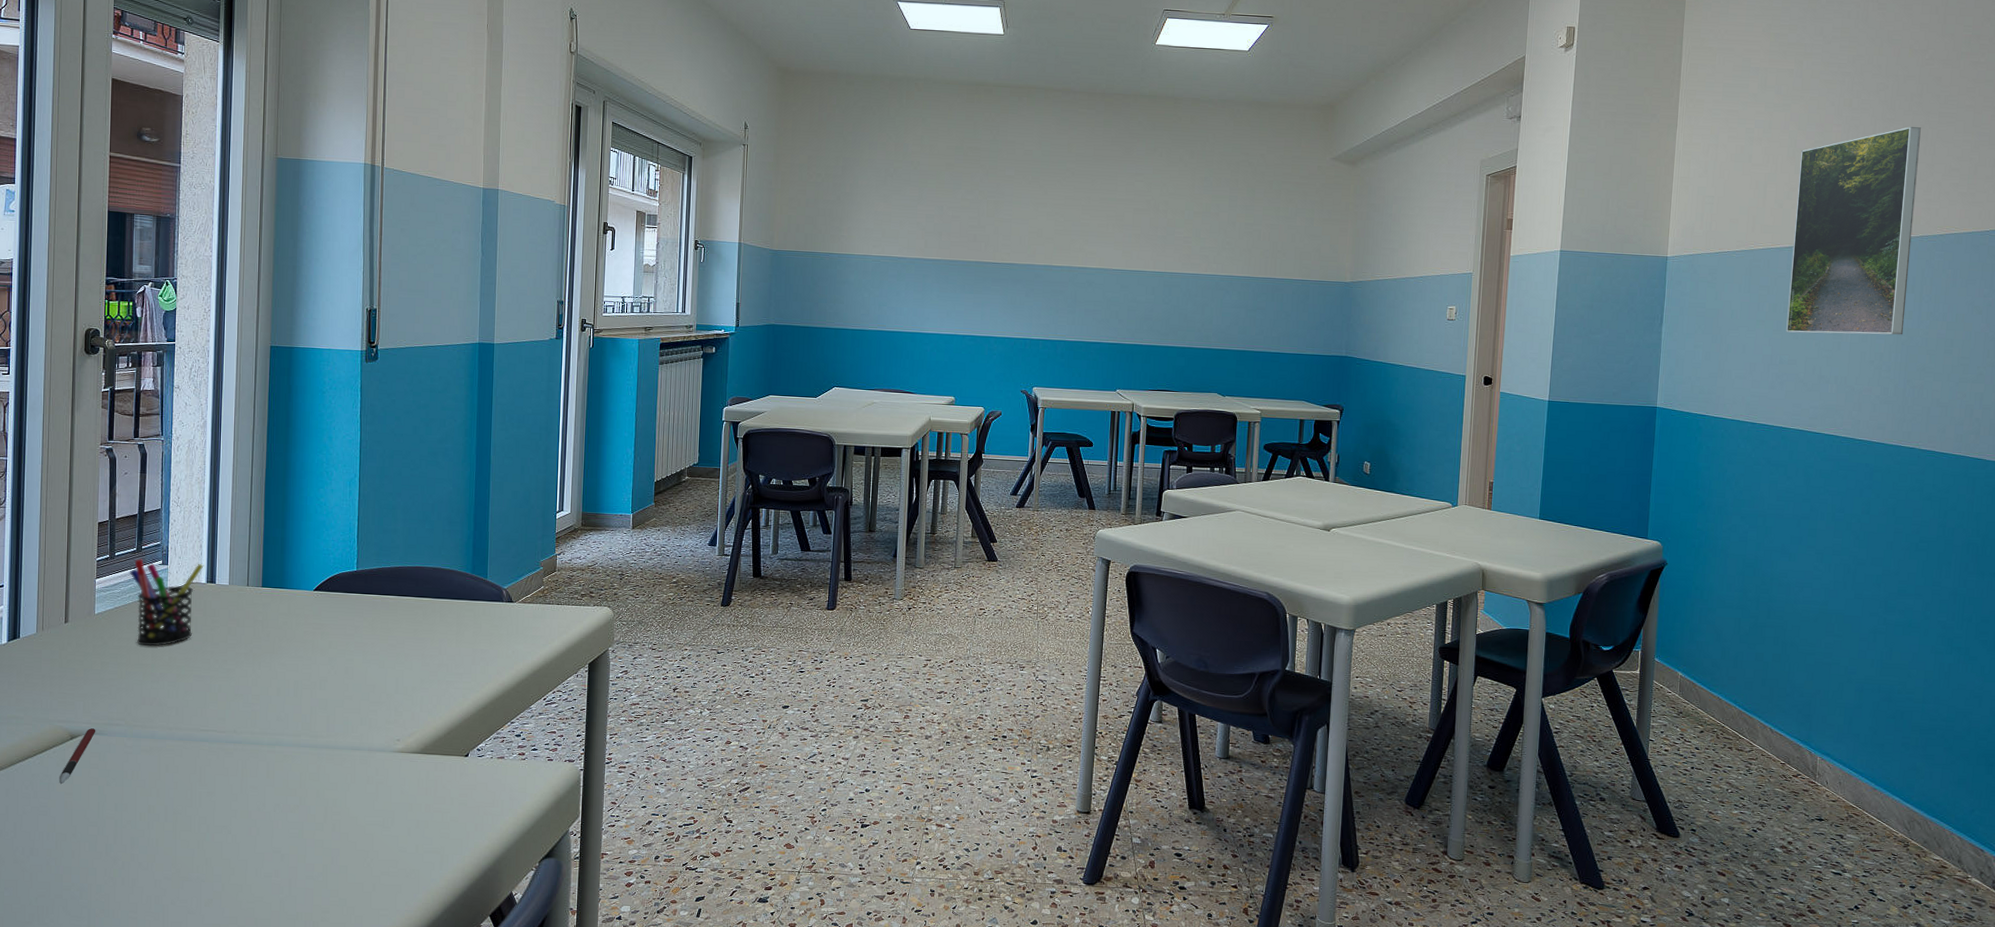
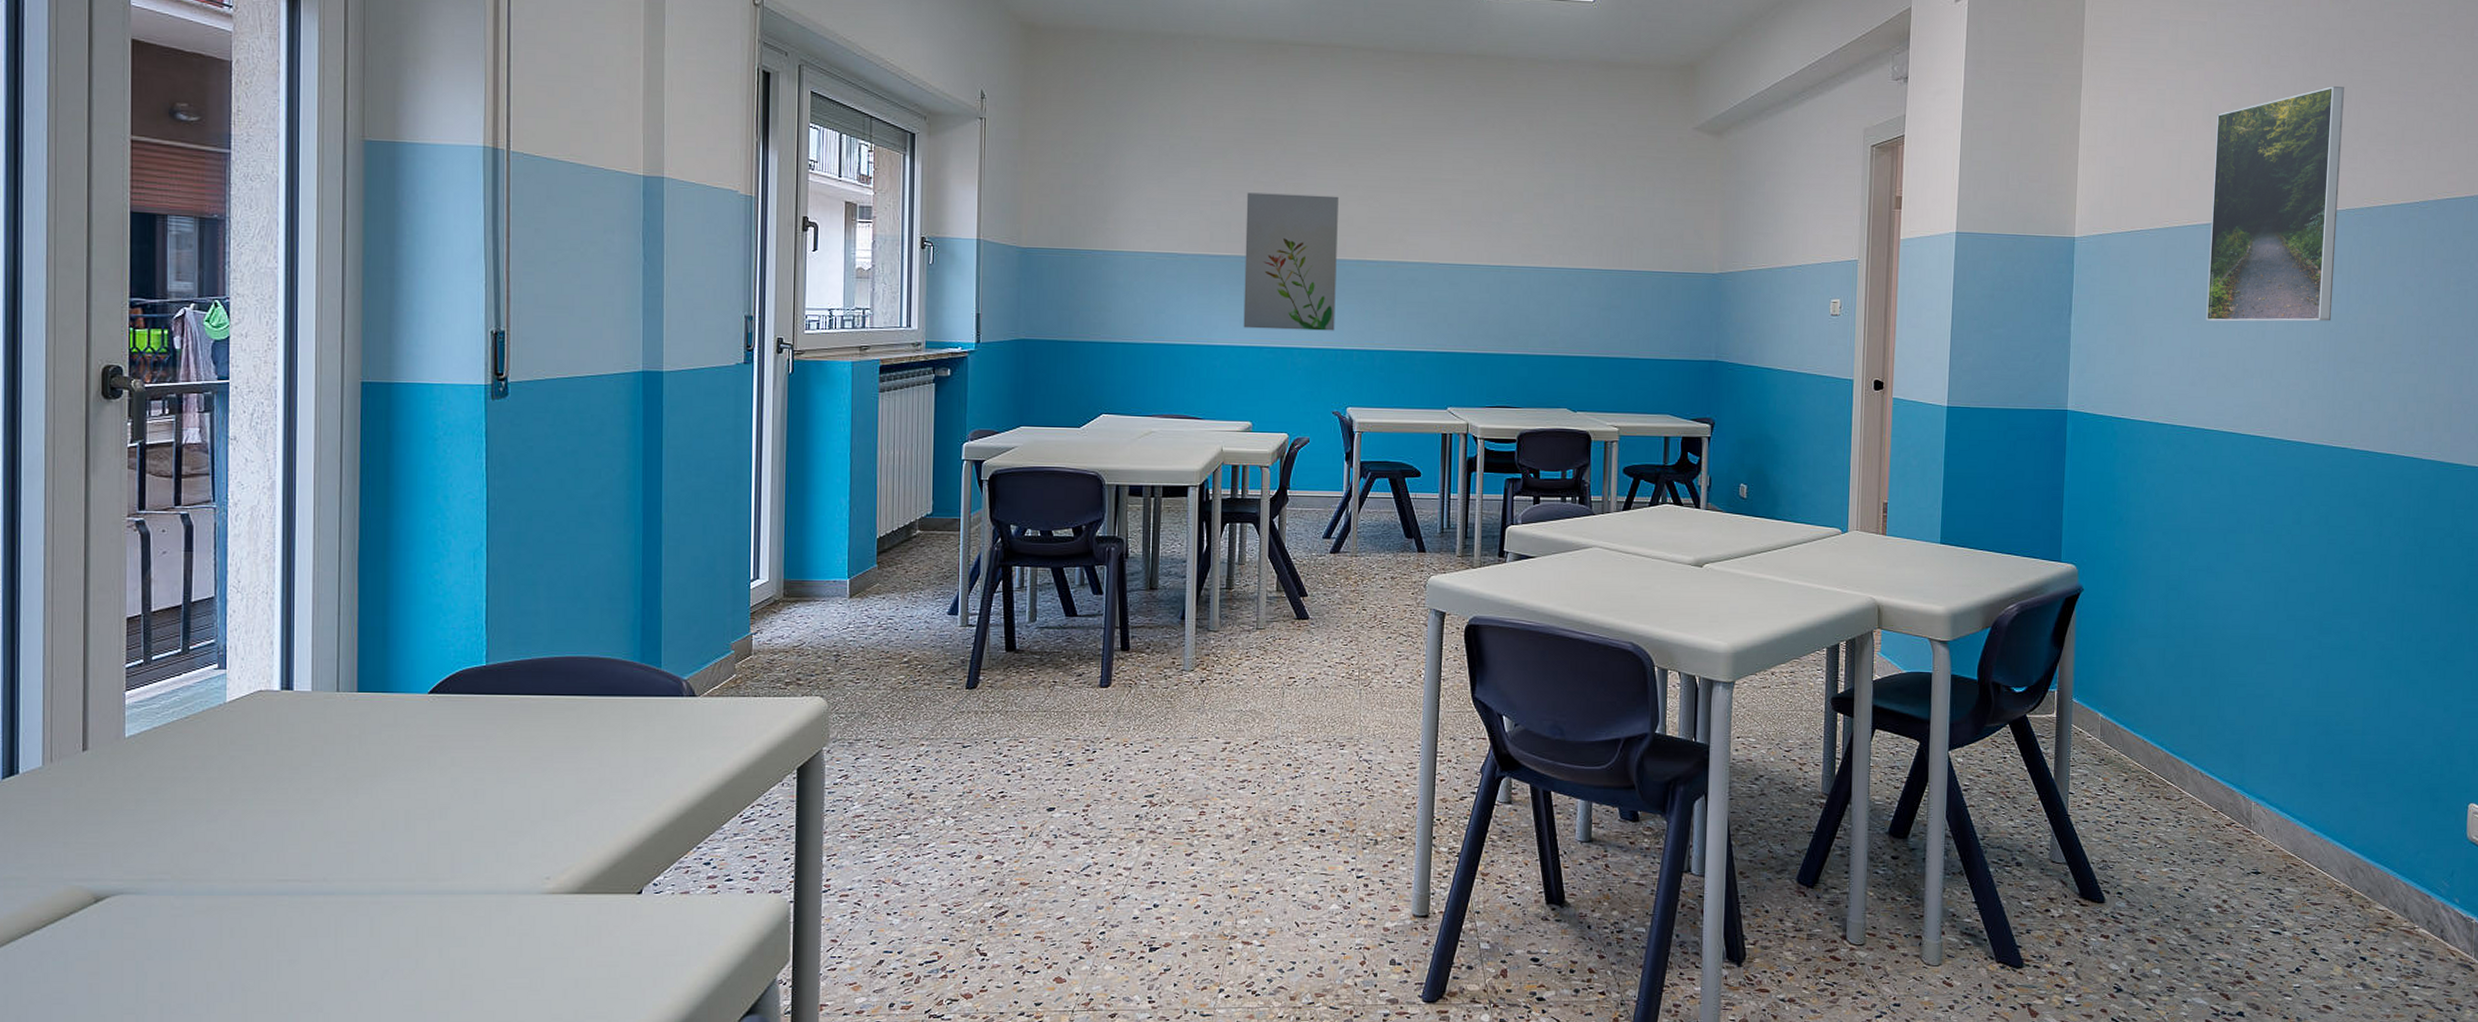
pen: present [59,728,96,784] -> none [80,886,131,961]
pen holder: present [129,559,204,646] -> none [172,663,277,775]
wall art: none [950,208,1031,324] -> present [1243,192,1339,331]

